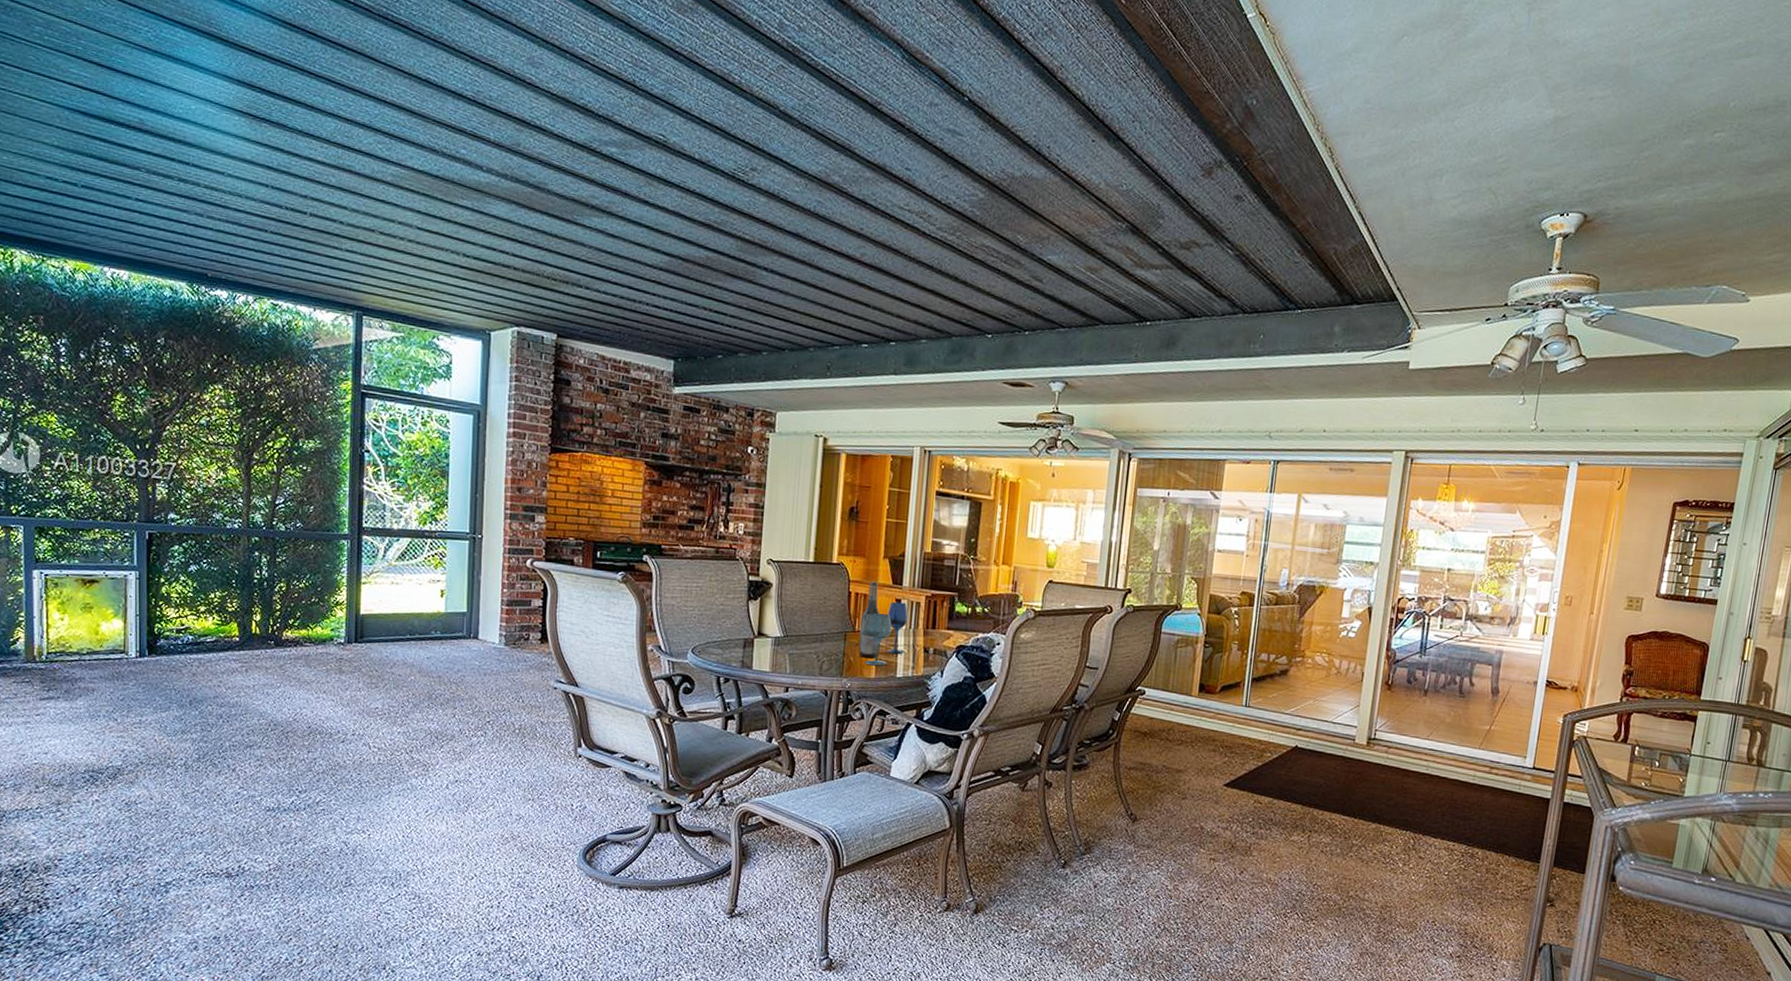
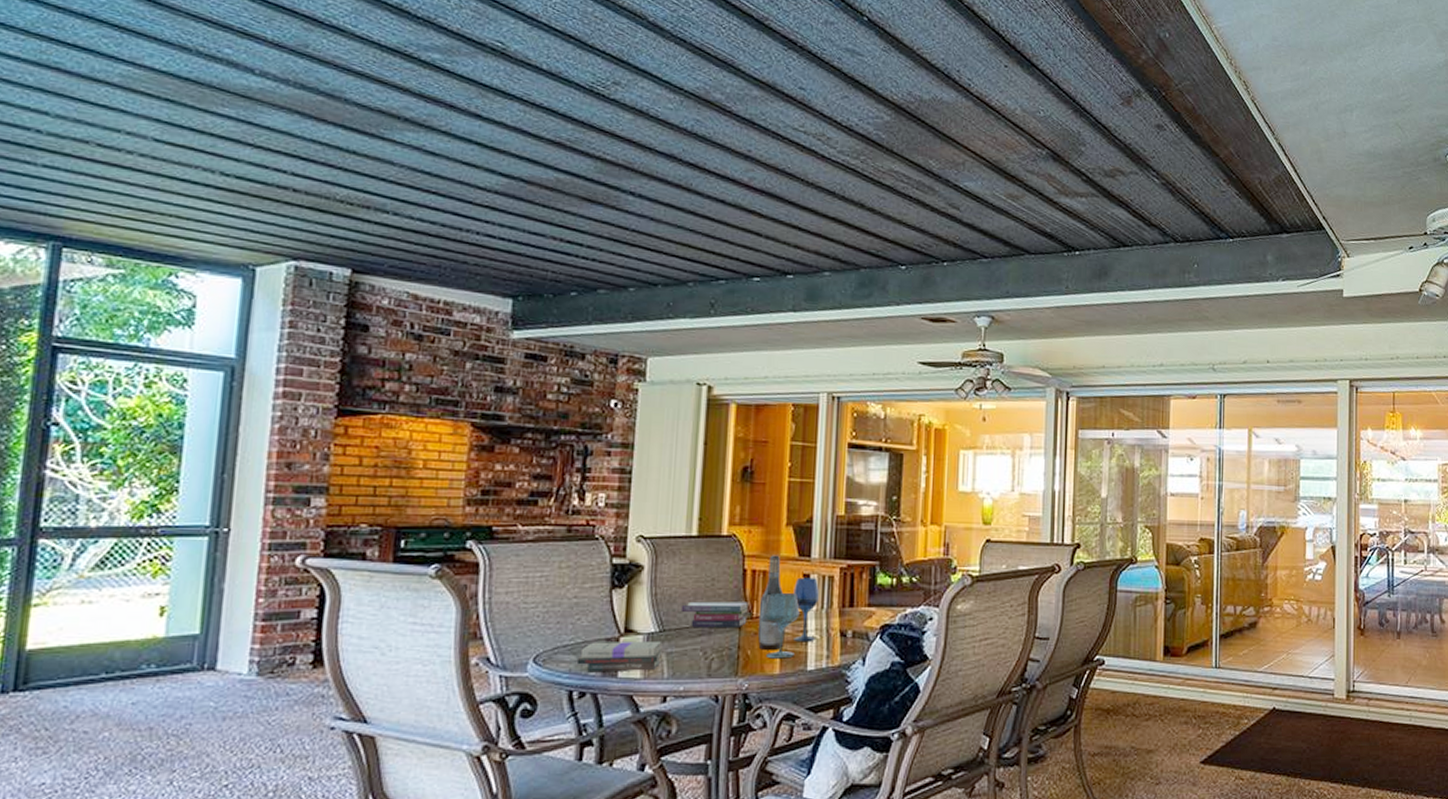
books: none [722,640,786,667] -> present [576,640,662,673]
books: none [800,614,852,638] -> present [680,601,748,627]

